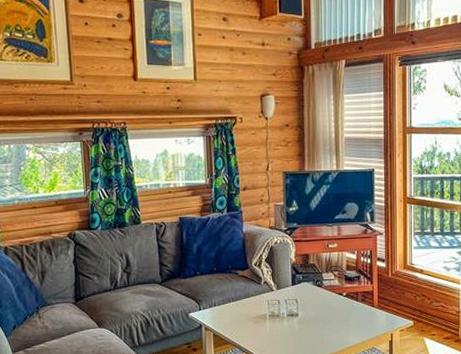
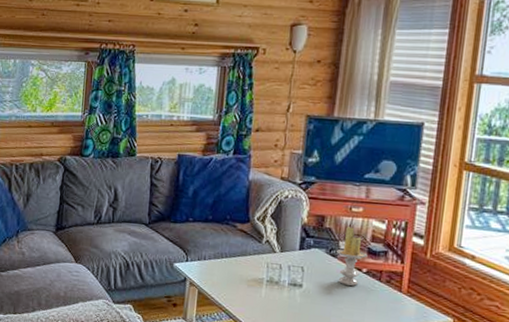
candle: none [321,260,345,308] -> present [337,226,368,286]

